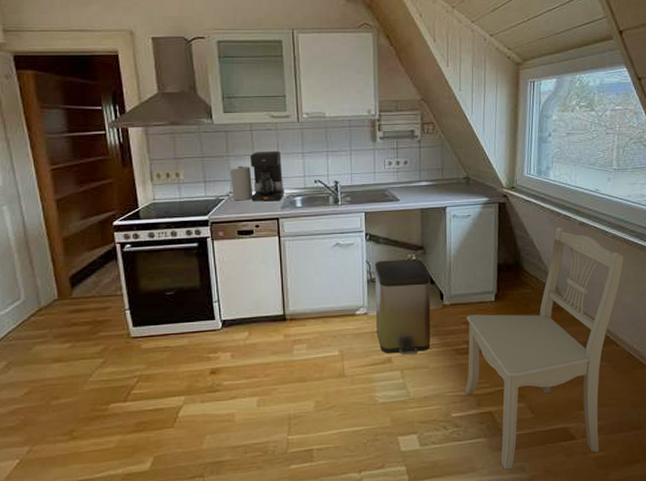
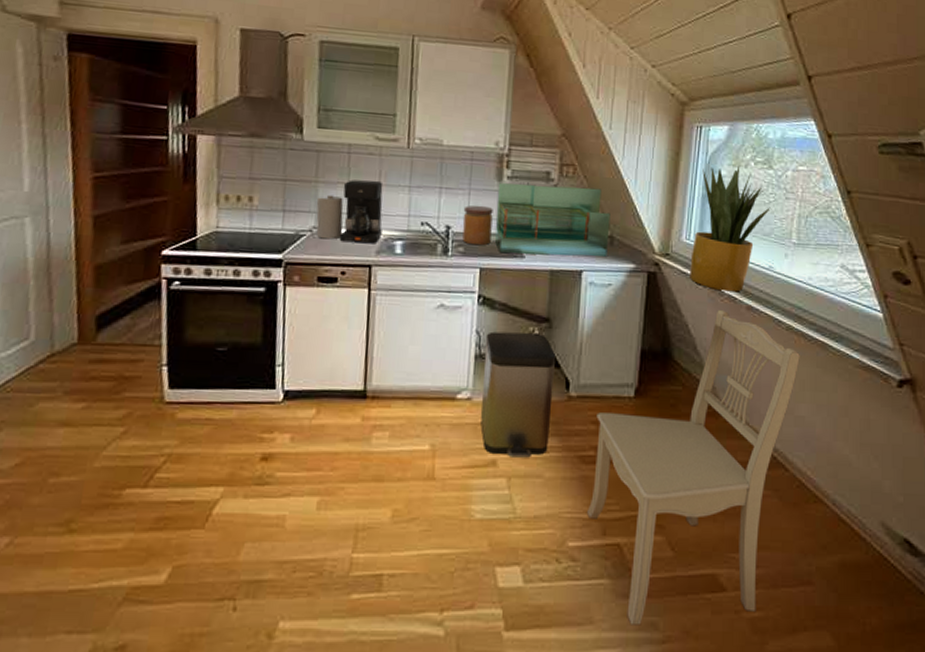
jar: none [347,162,371,195] -> present [462,205,493,246]
dish rack: none [373,140,466,199] -> present [495,183,611,257]
planter: none [531,110,594,213] -> present [688,165,770,292]

